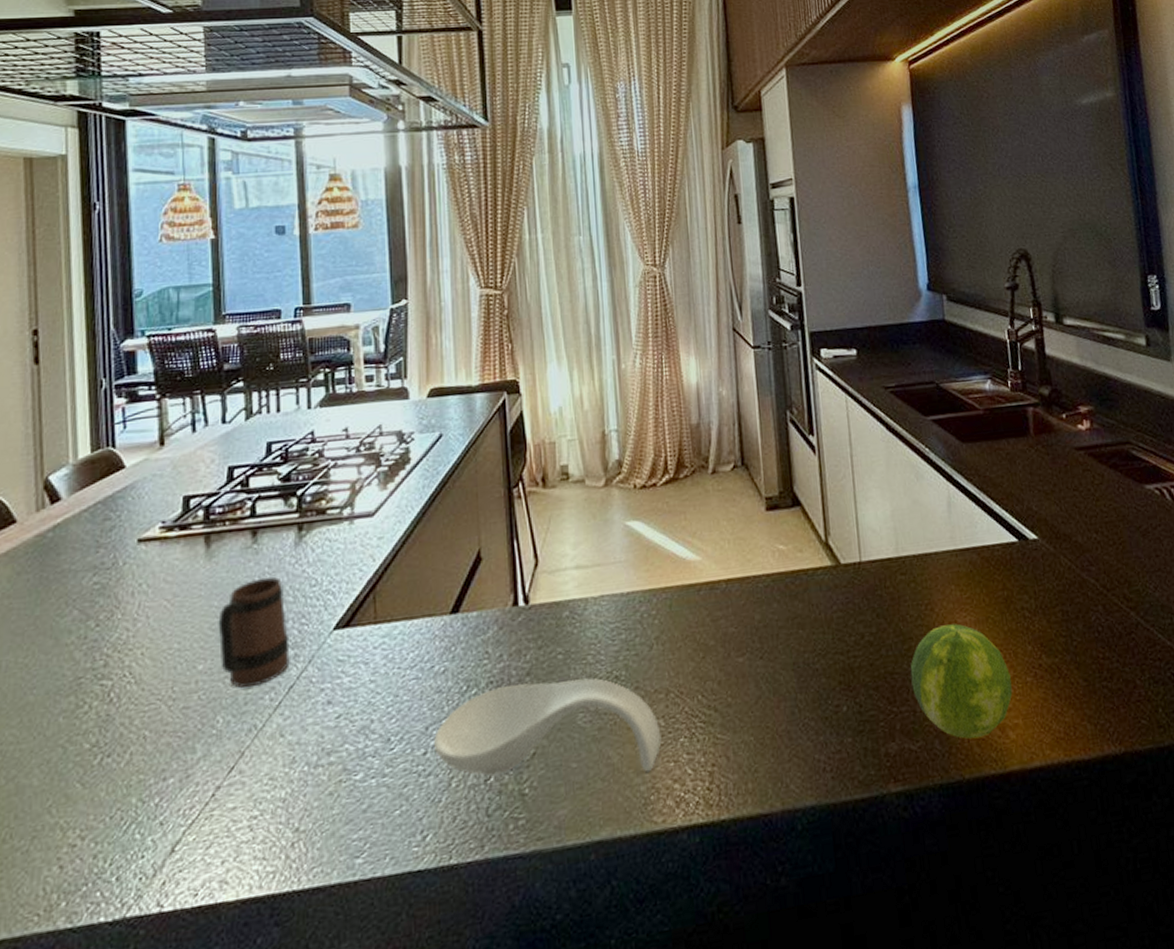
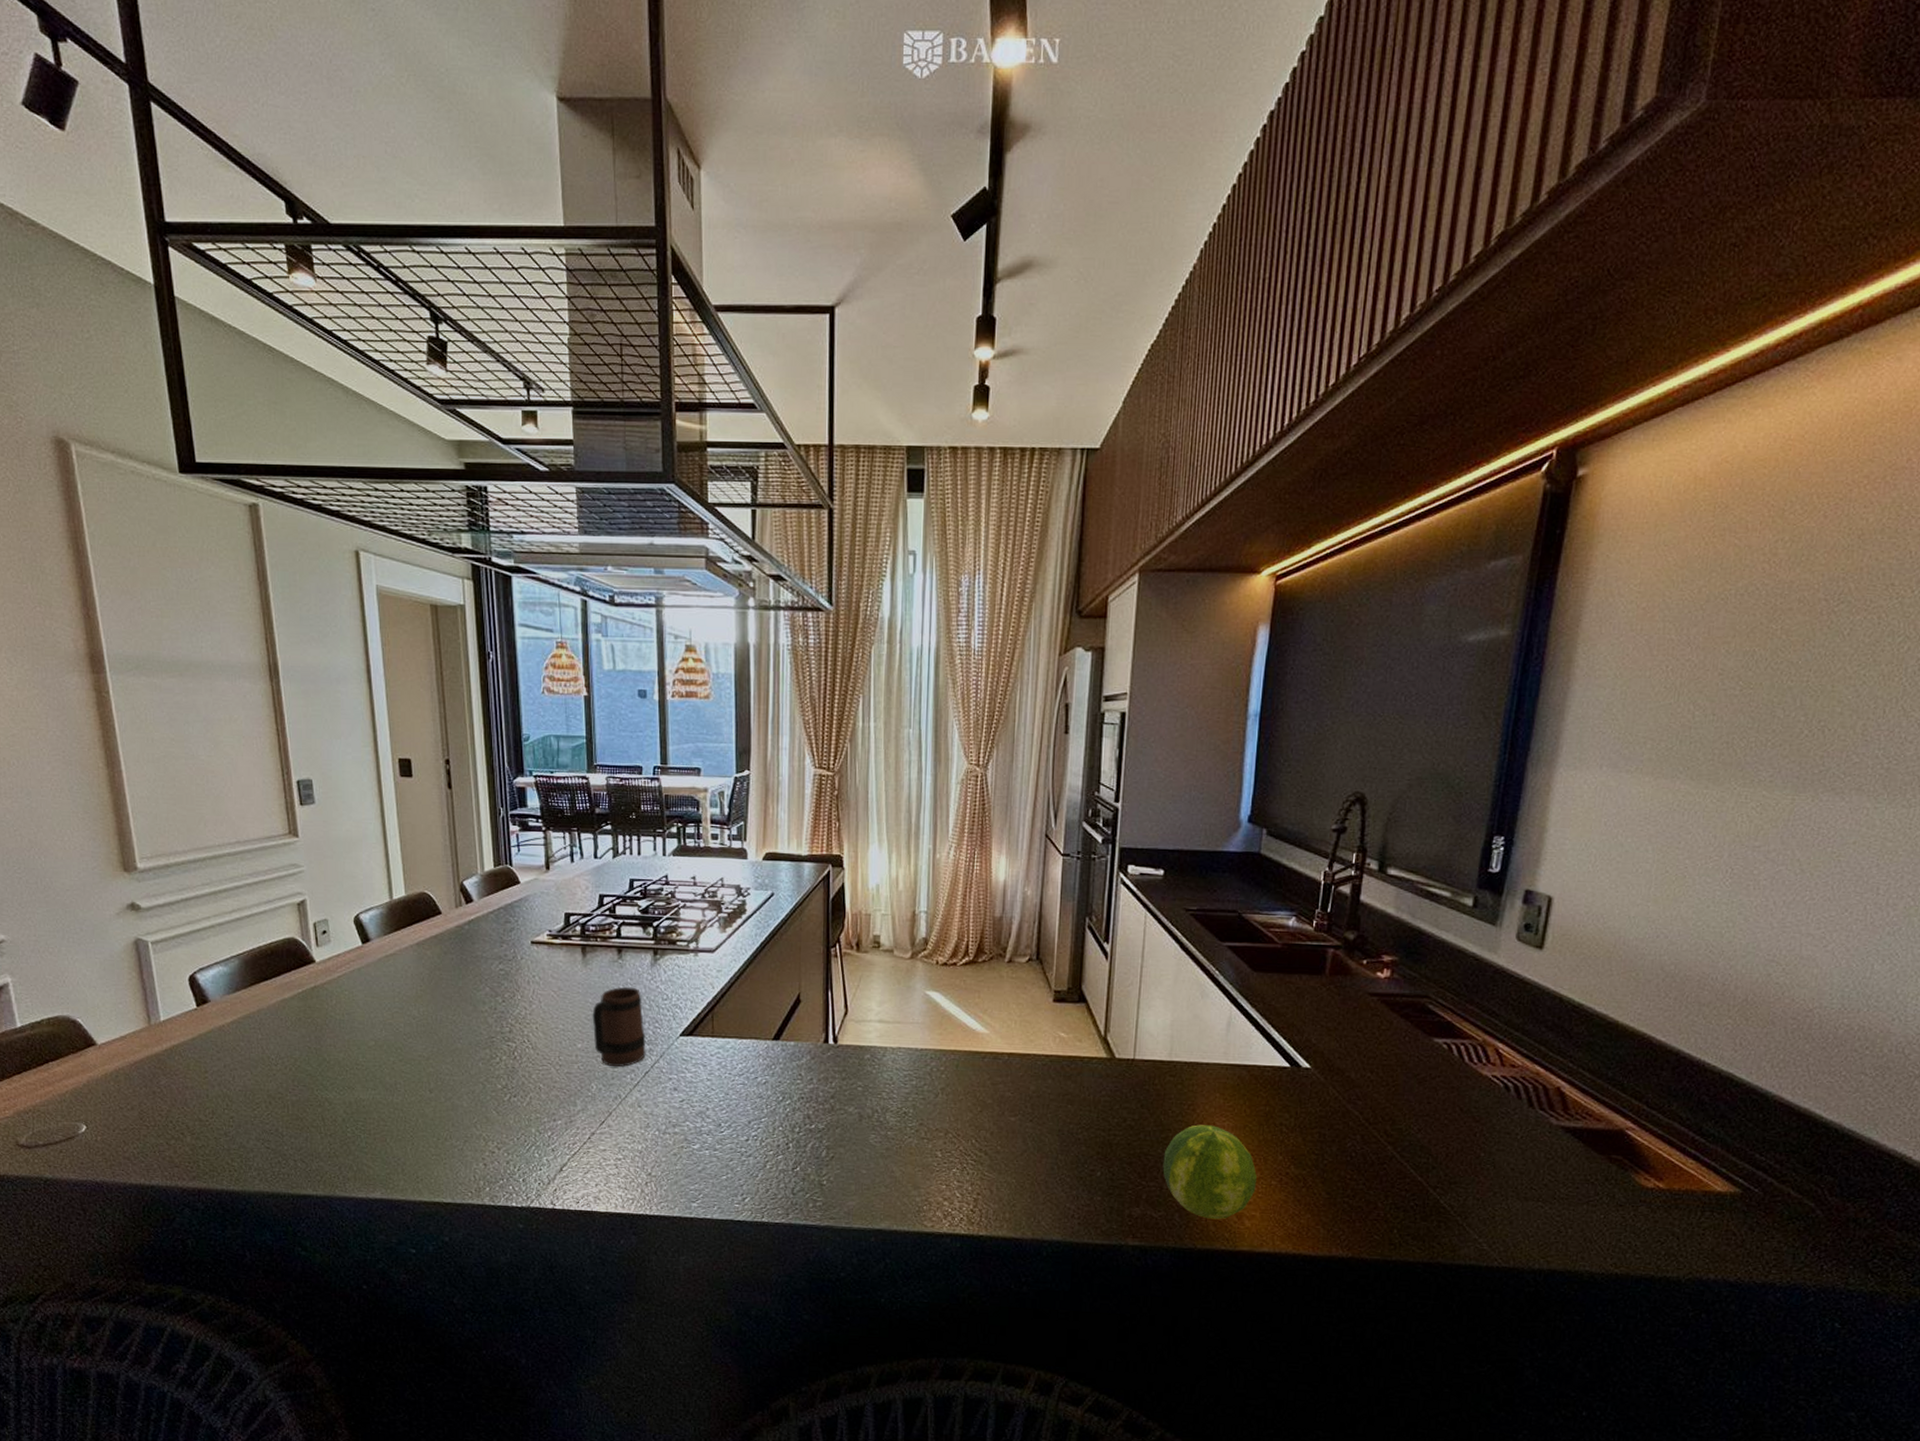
spoon rest: present [433,678,662,776] -> none [753,1103,938,1189]

